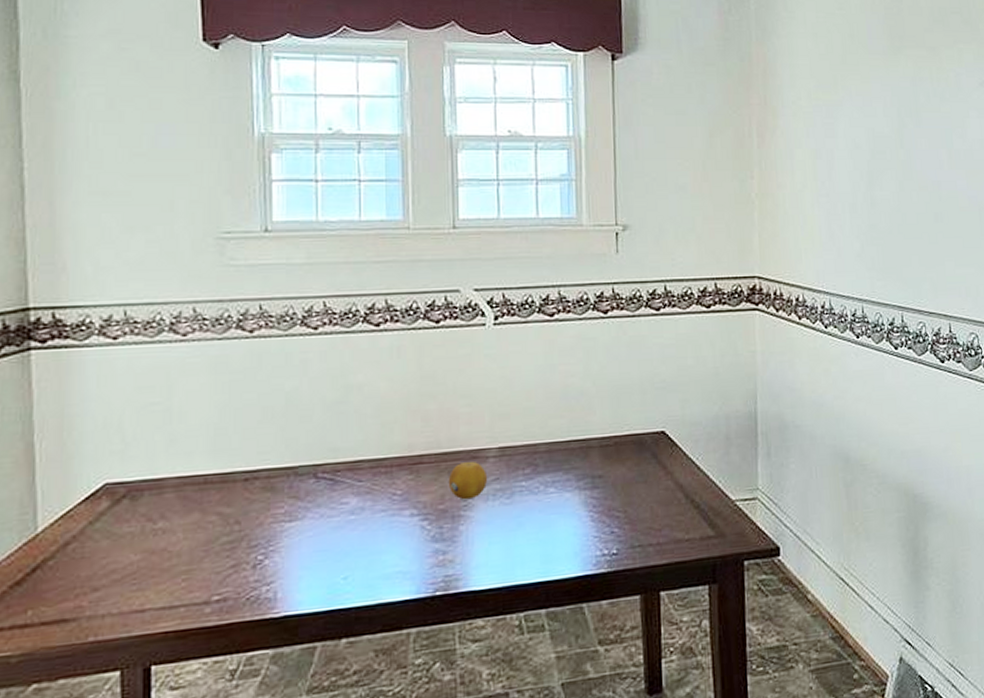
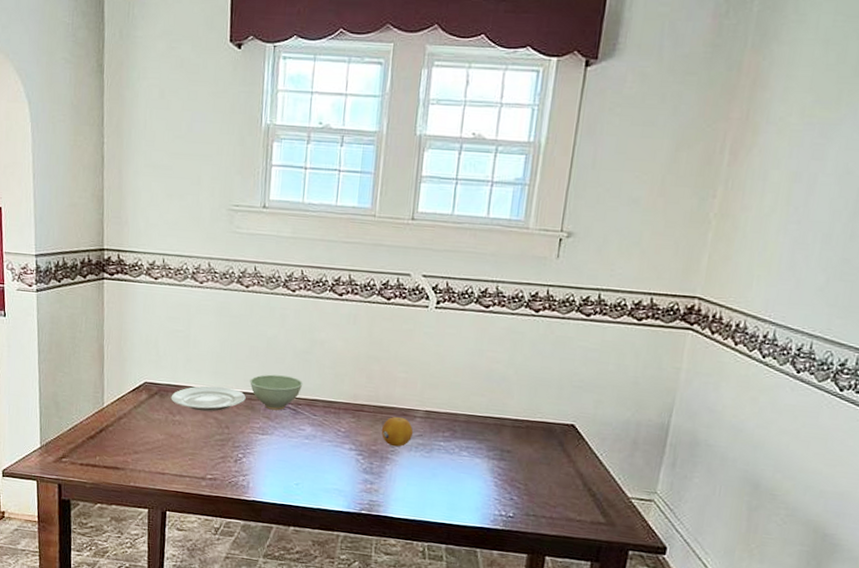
plate: none [148,467,262,509] -> present [170,385,246,412]
bowl: none [265,437,340,486] -> present [250,374,303,411]

